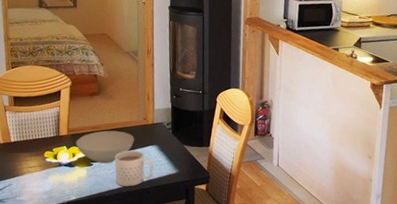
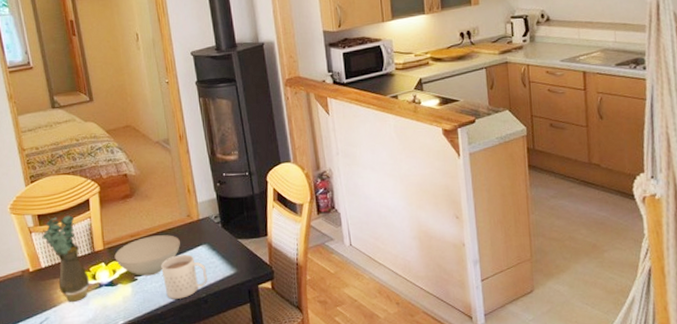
vase: none [15,99,52,175] -> present [42,213,90,302]

